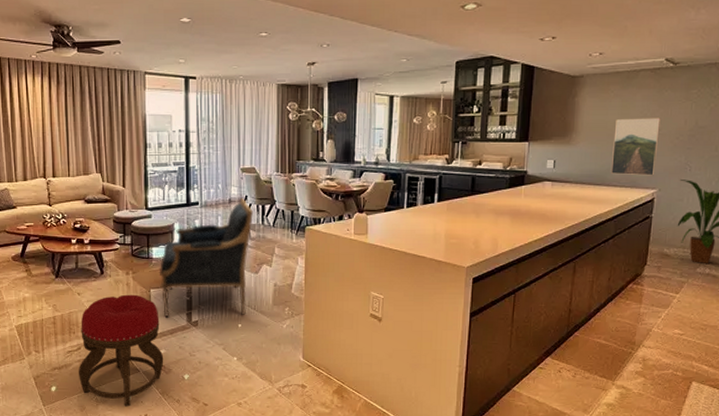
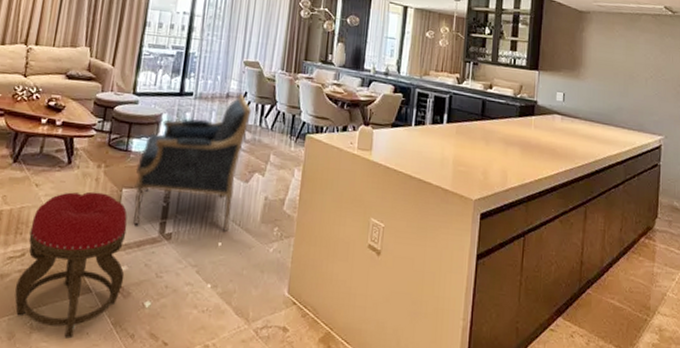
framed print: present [610,117,661,176] -> none [618,59,663,122]

